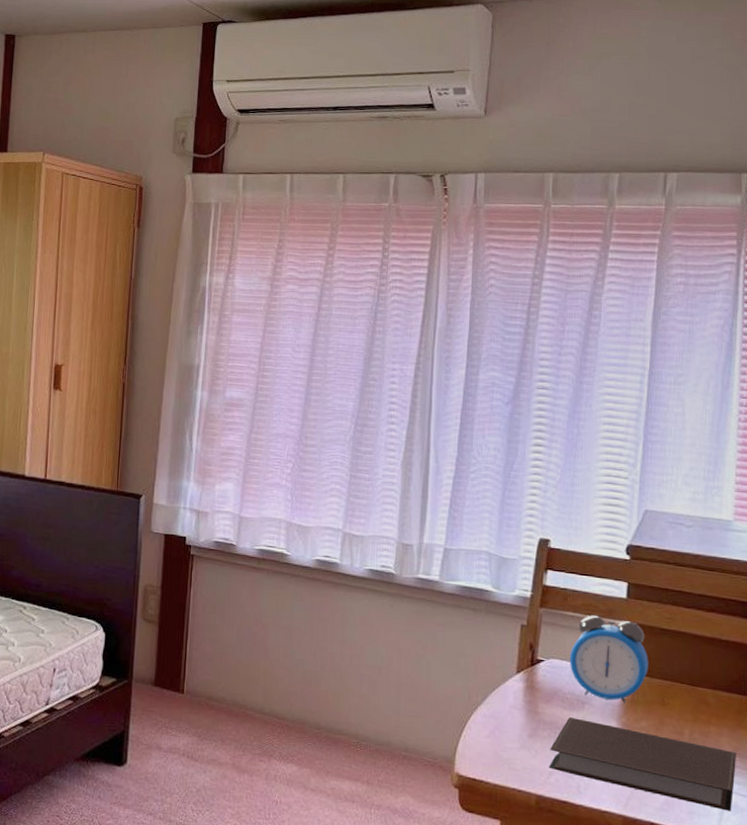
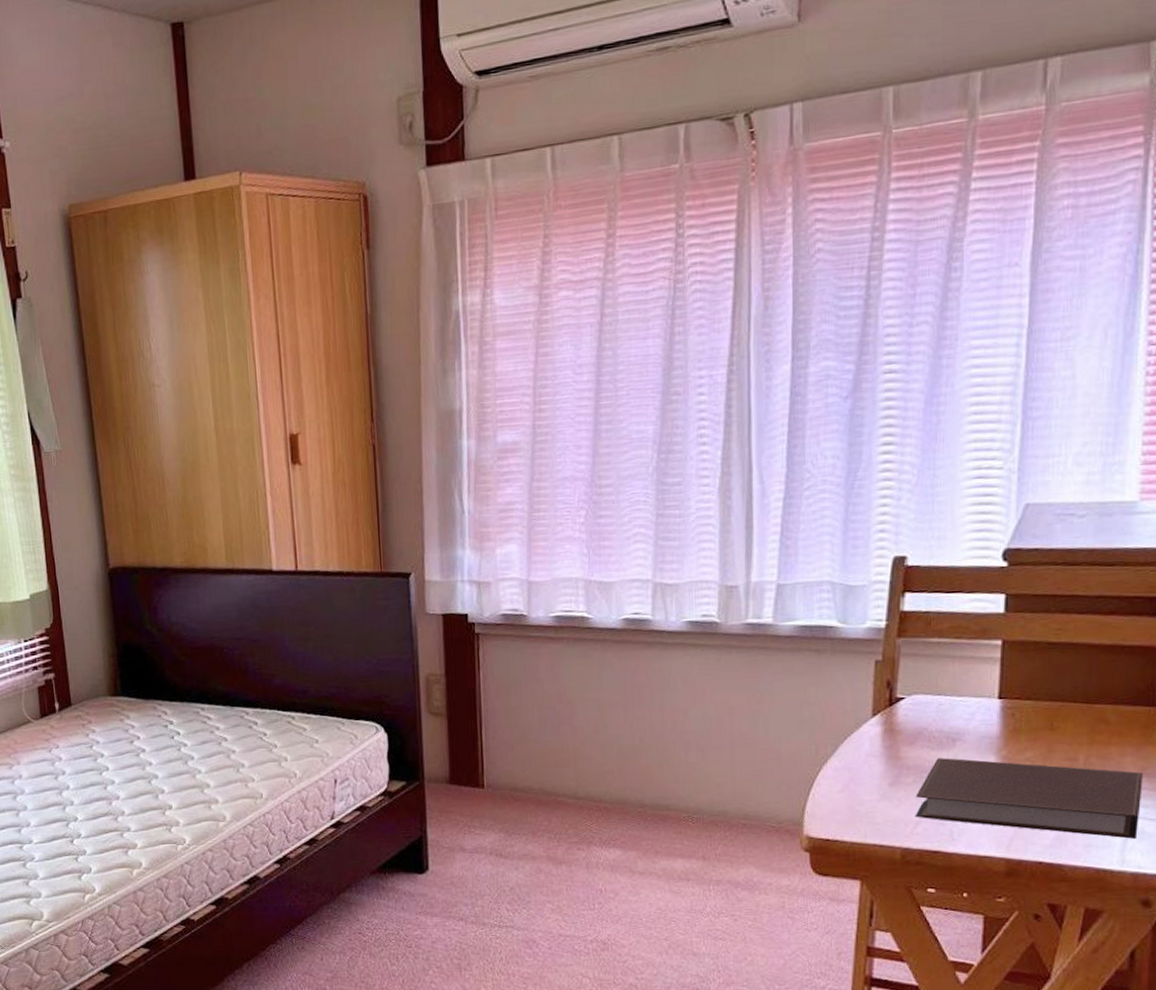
alarm clock: present [569,614,649,703] -> none [935,637,1033,734]

